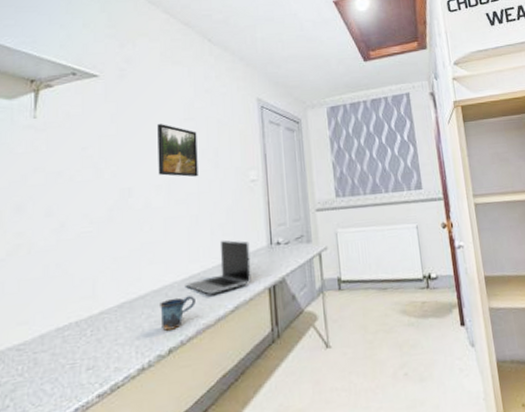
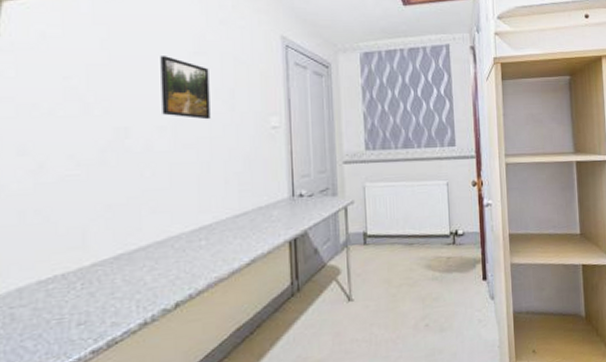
mug: present [160,296,196,331] -> none [164,248,207,284]
laptop: present [185,240,252,295] -> none [194,190,270,247]

